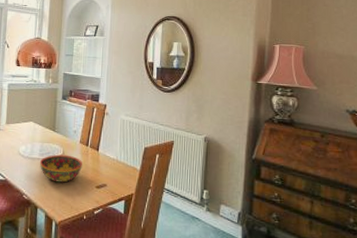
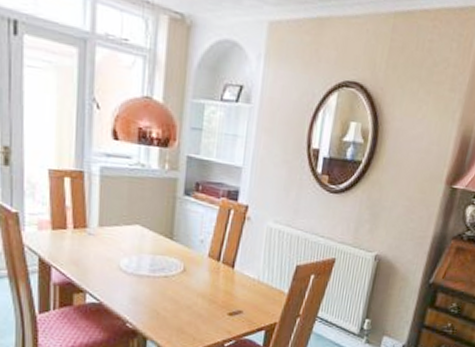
bowl: present [39,154,82,183] -> none [149,271,211,308]

